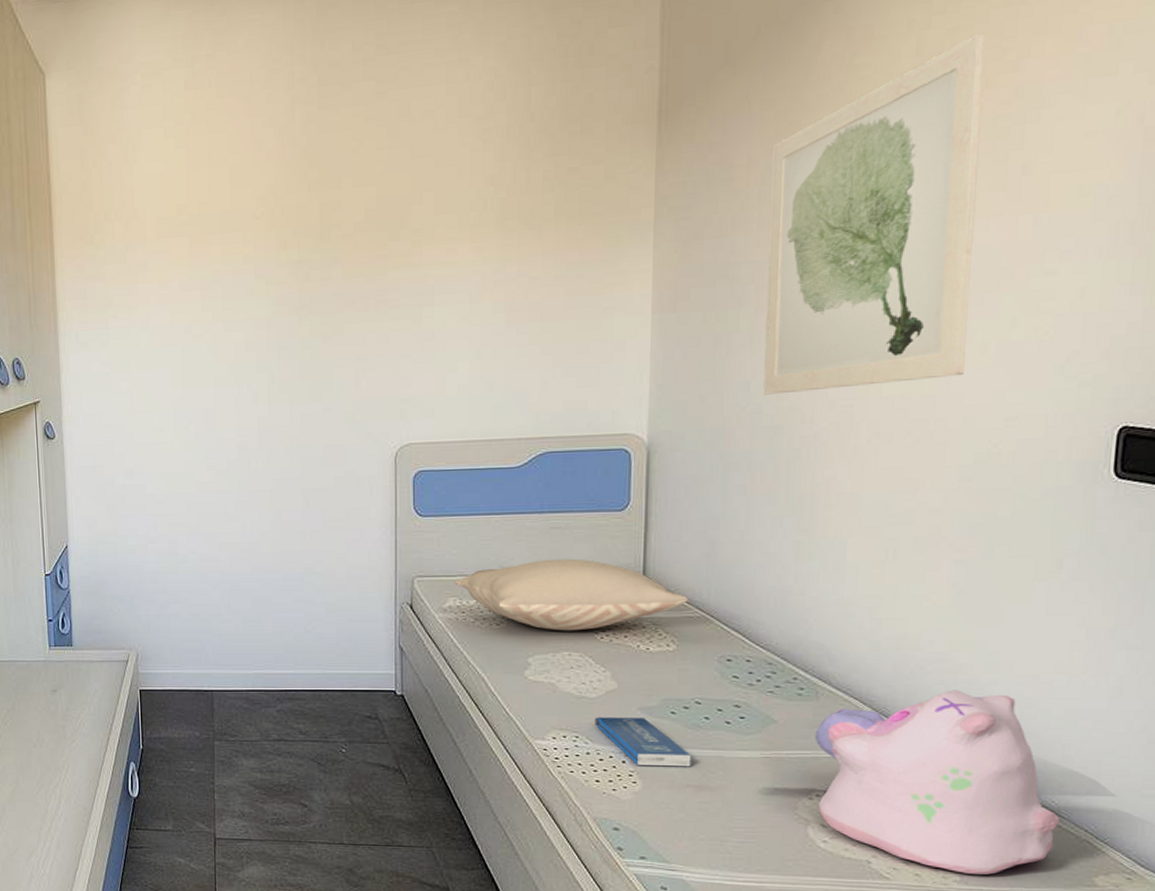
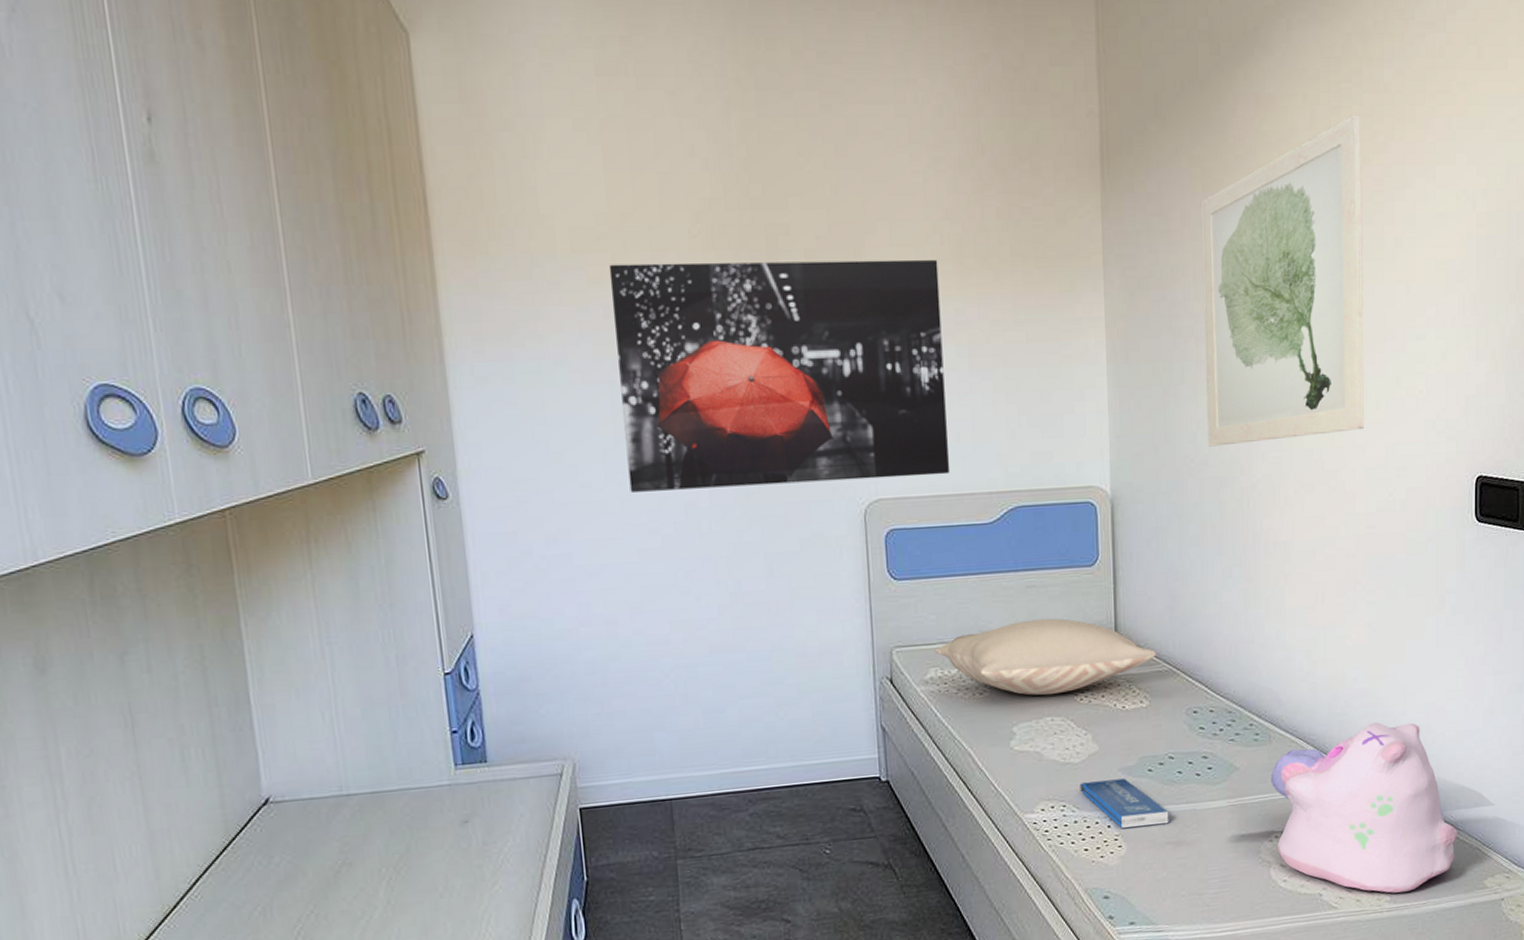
wall art: none [186,224,481,435] -> present [609,259,951,492]

